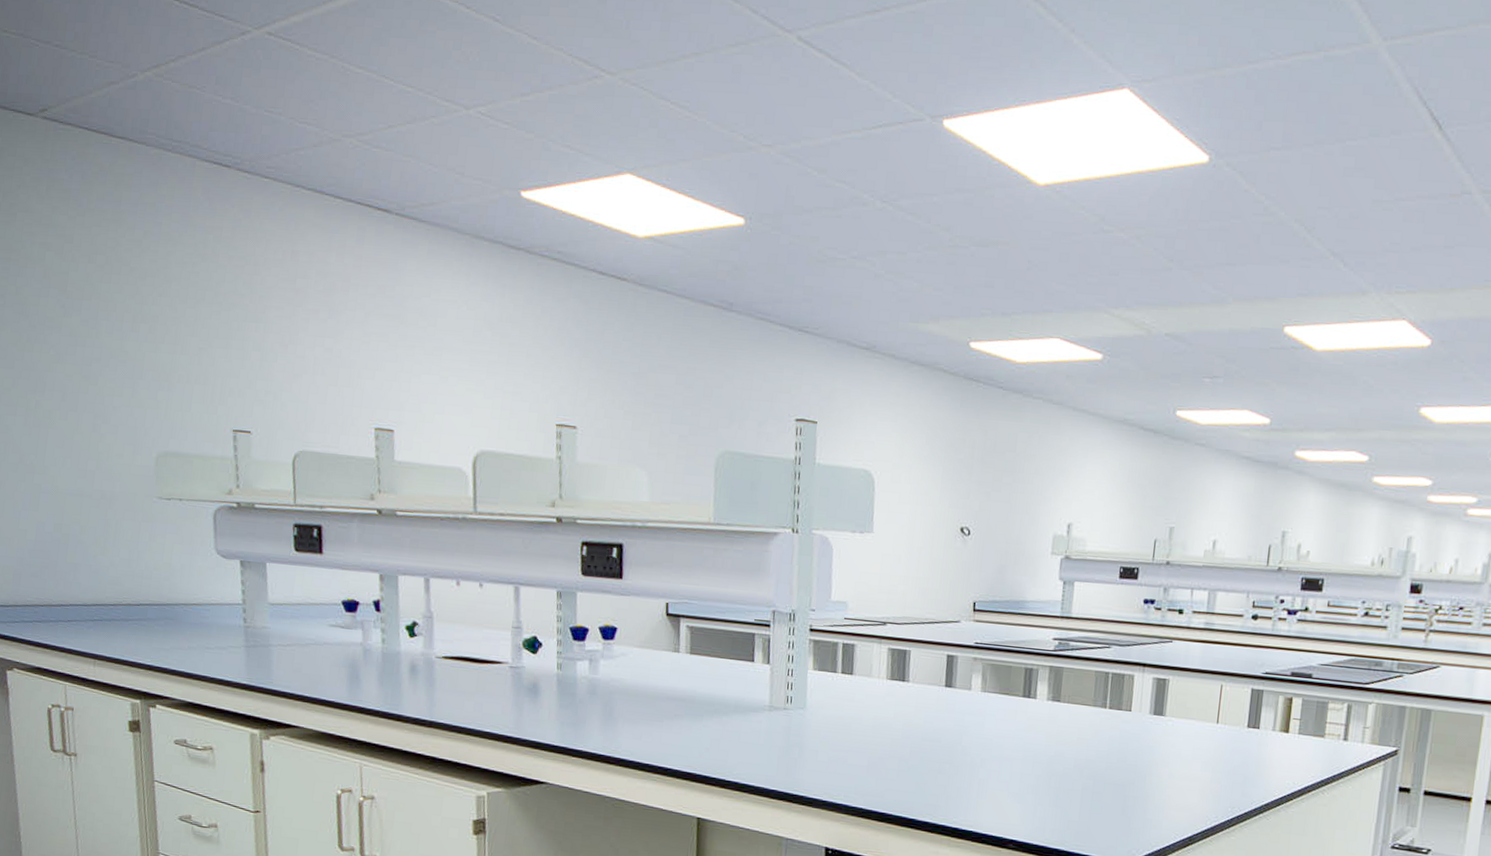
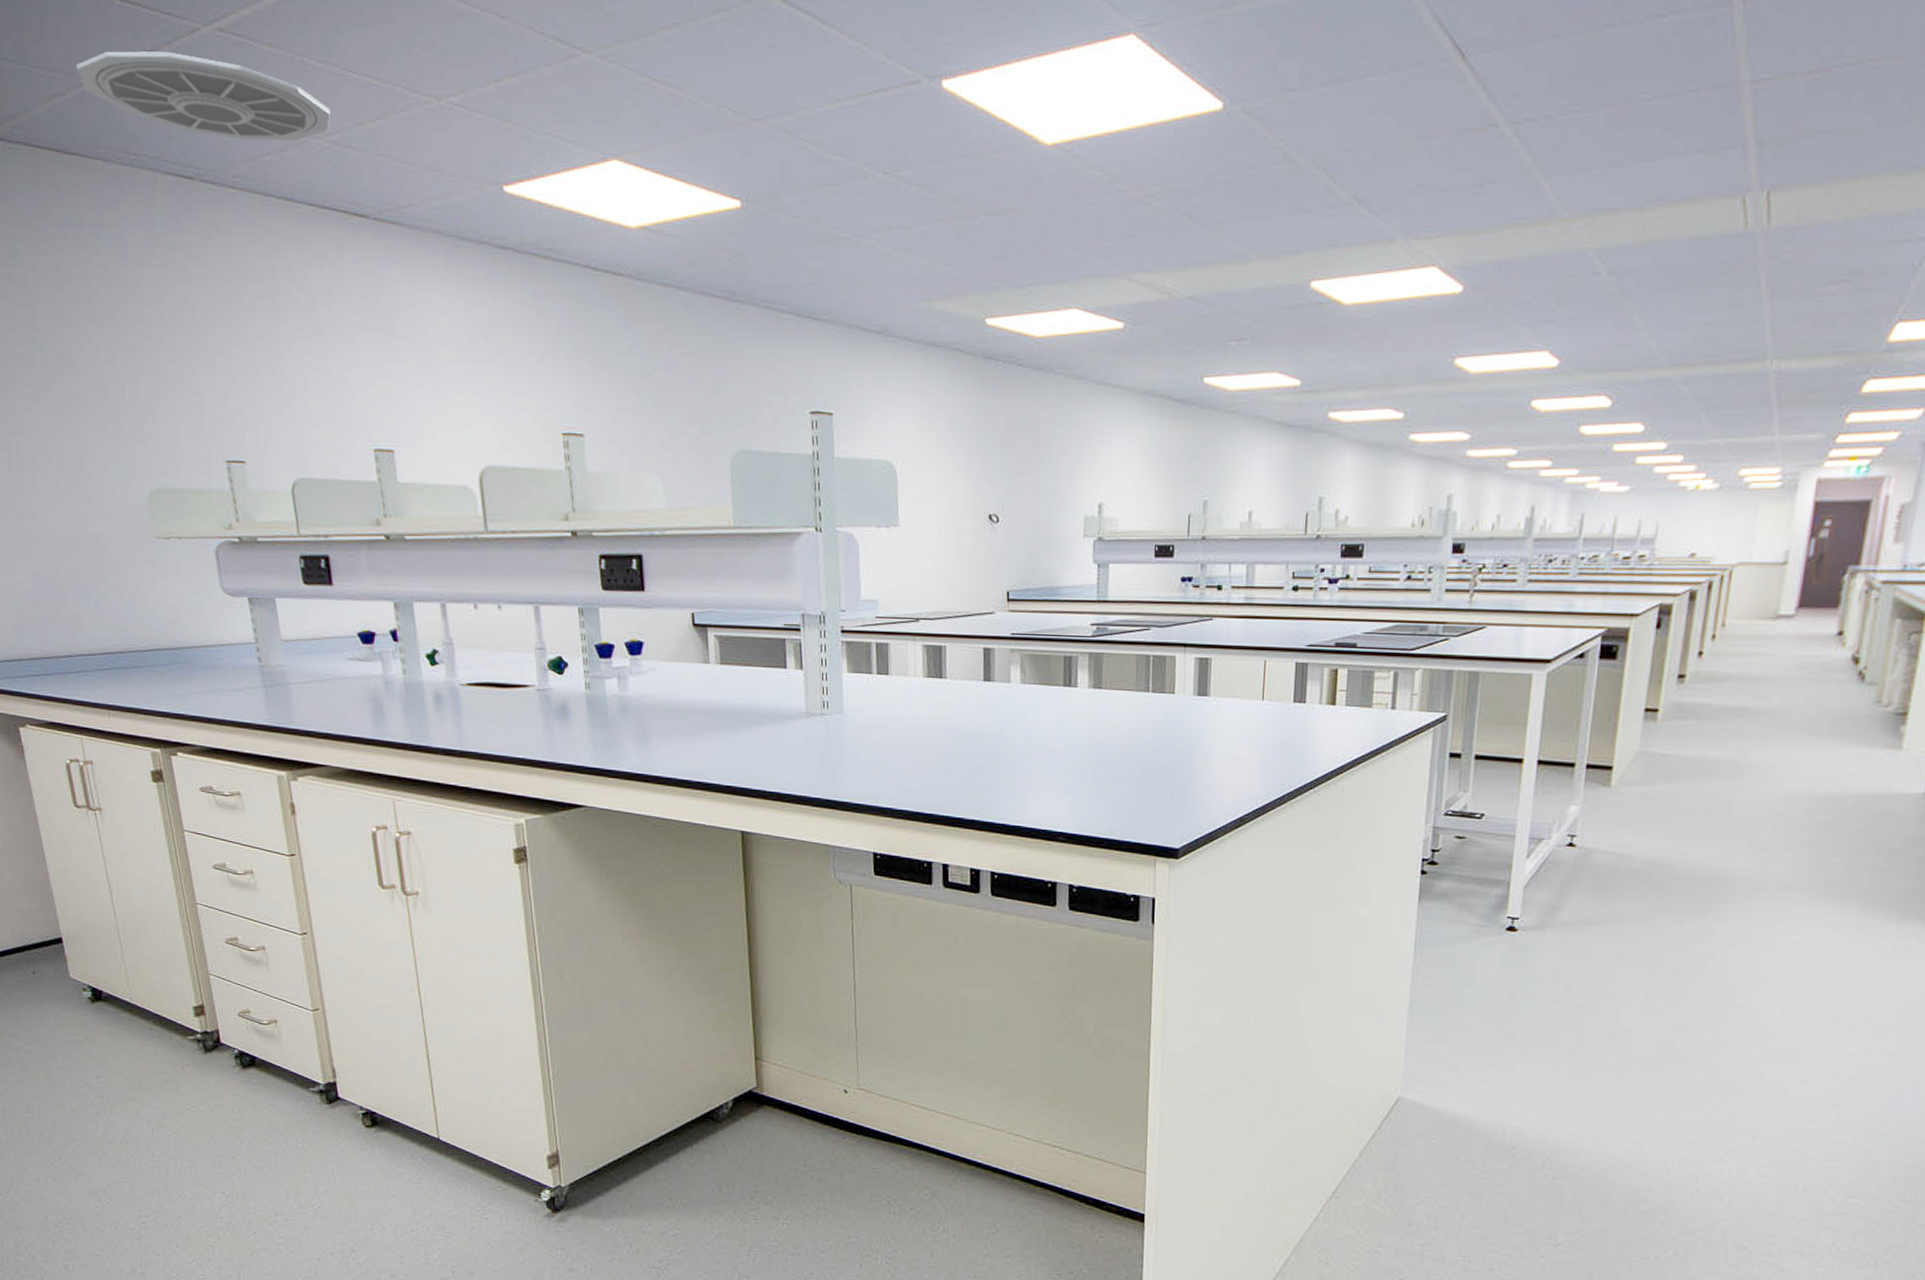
ceiling vent: none [132,47,365,139] -> present [77,52,330,141]

